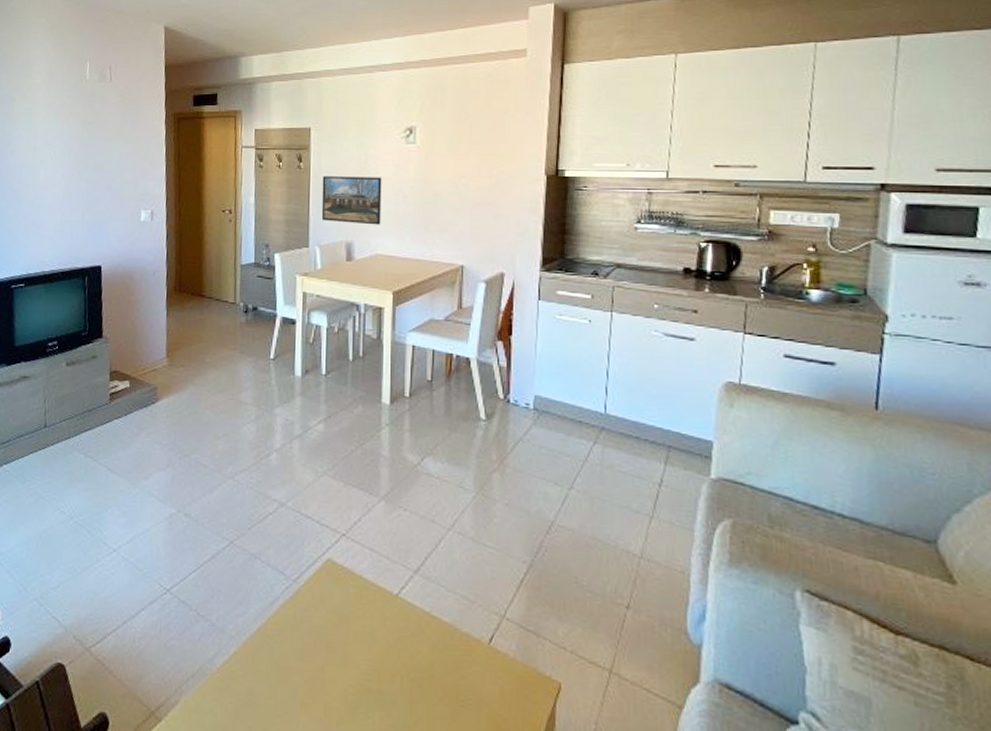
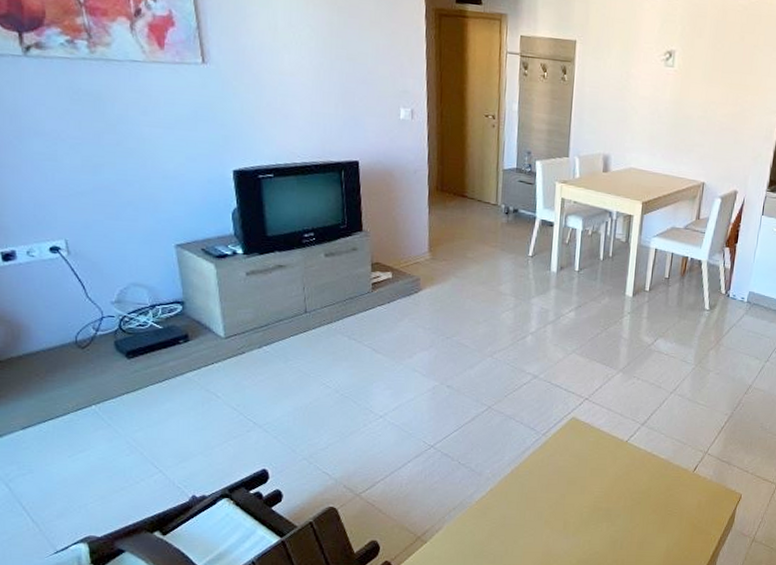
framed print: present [321,176,382,225] -> none [582,90,641,141]

